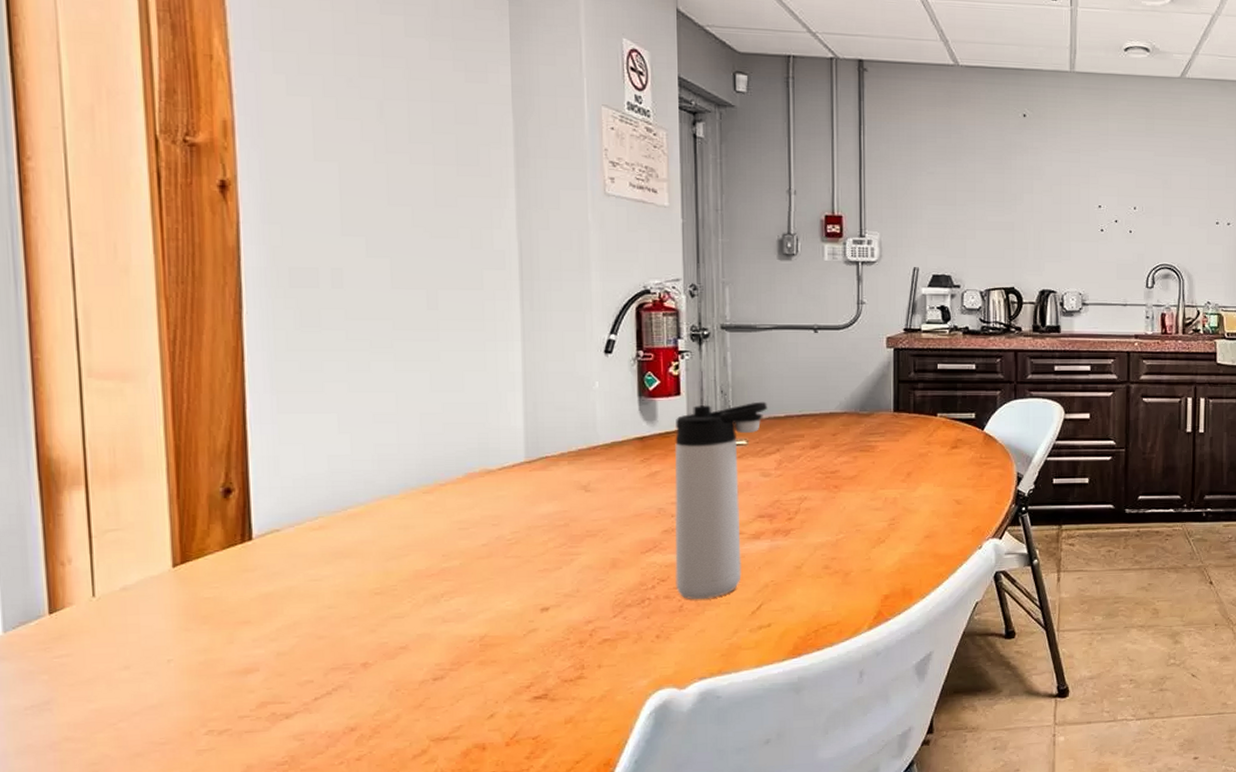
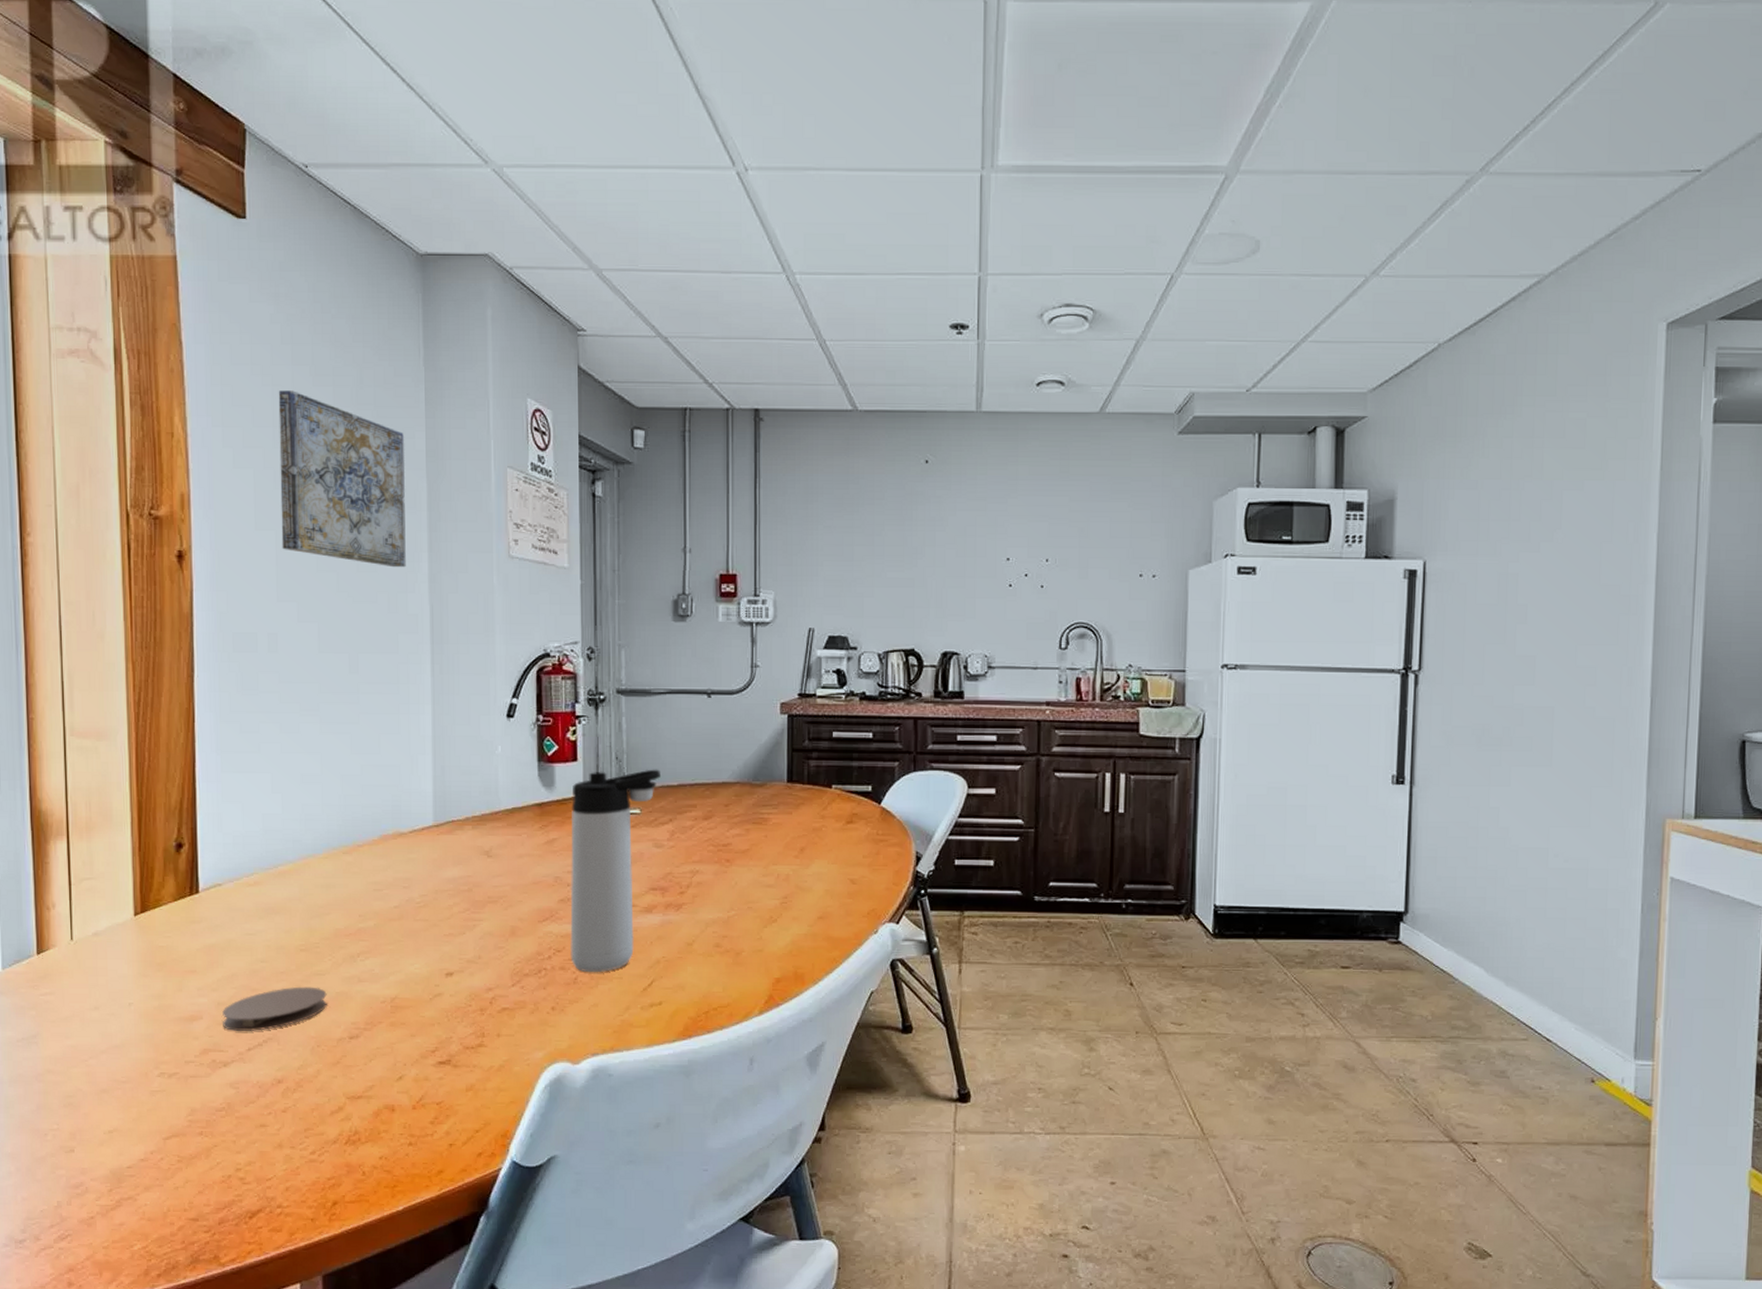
coaster: none [283,630,407,681] -> present [222,986,327,1031]
wall art: none [339,16,491,203] -> present [278,390,406,568]

